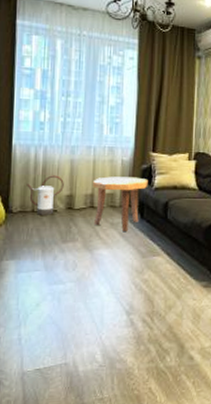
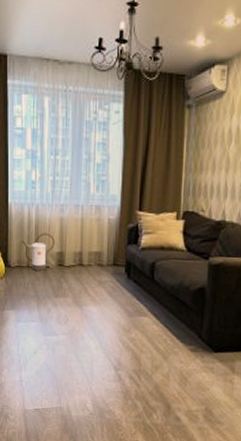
side table: present [92,176,149,231] -> none [80,235,135,290]

